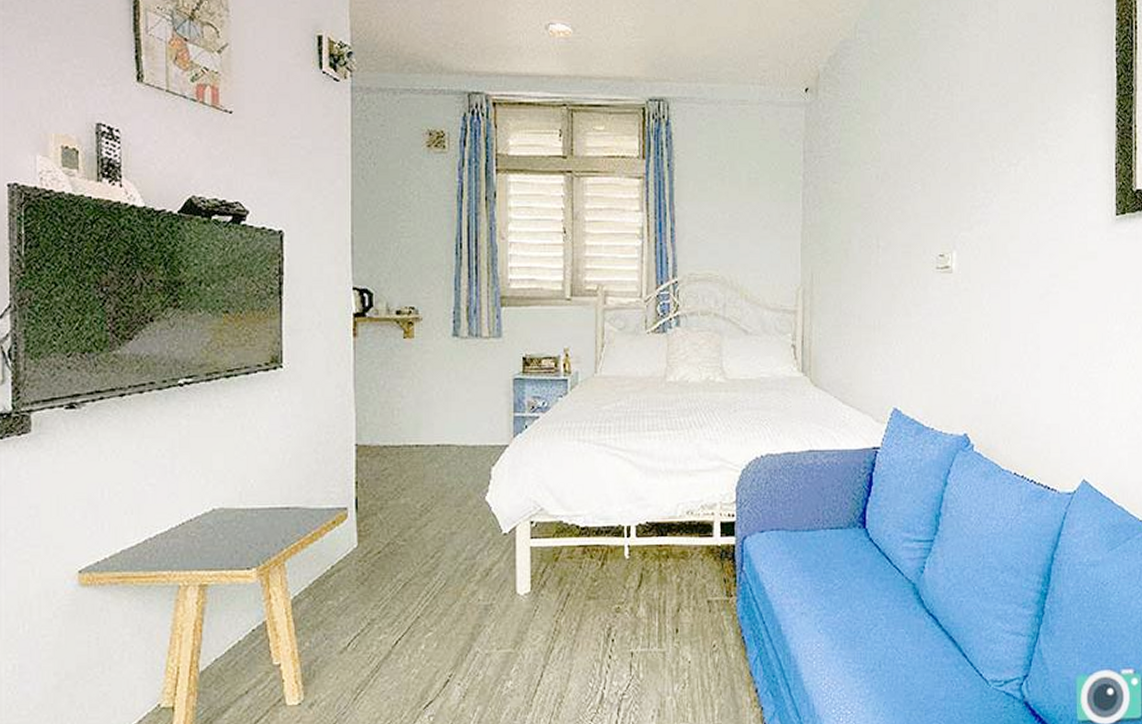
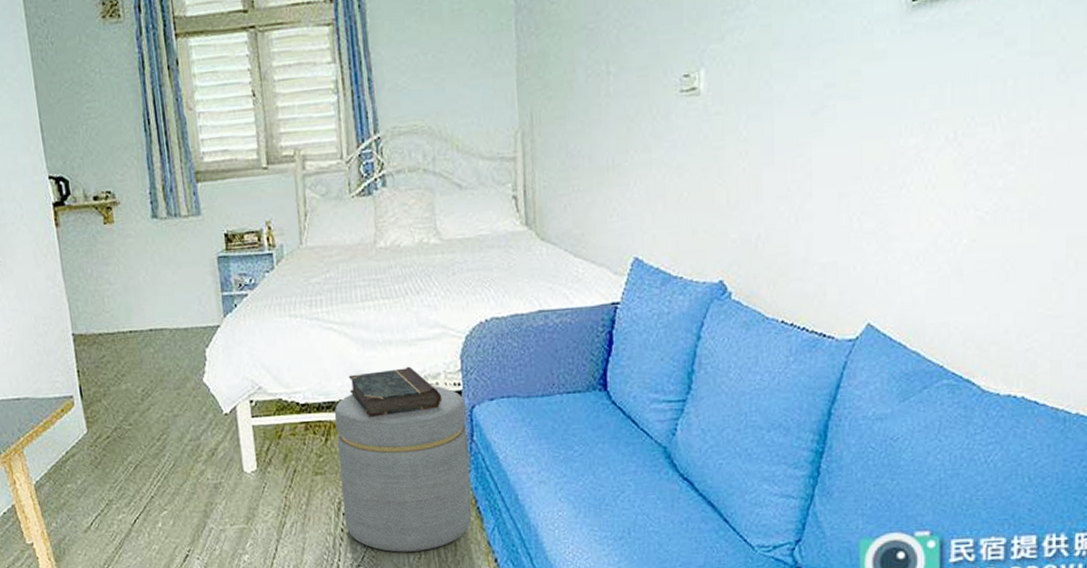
ottoman: none [612,516,738,681] -> present [334,386,472,552]
book: none [629,496,717,543] -> present [348,366,442,417]

